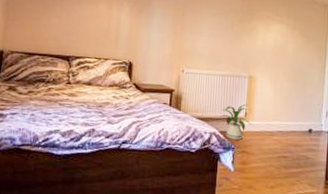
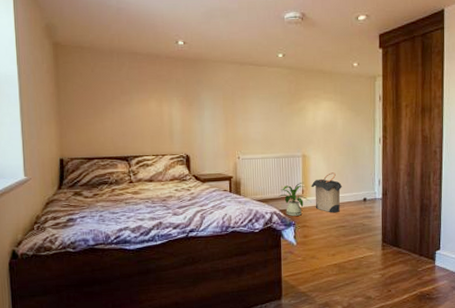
laundry hamper: none [255,98,288,142] -> present [311,172,343,213]

